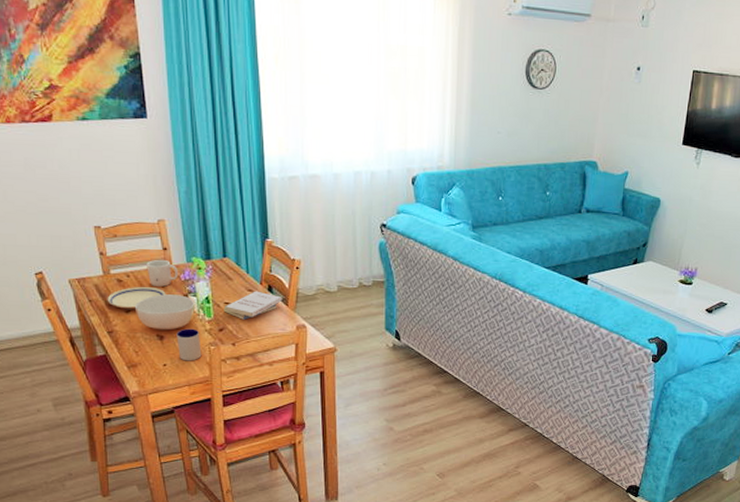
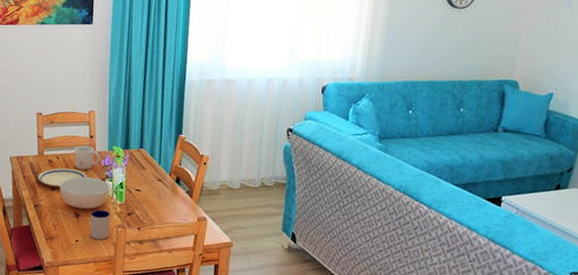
books: present [223,291,282,320] -> none [134,181,188,207]

